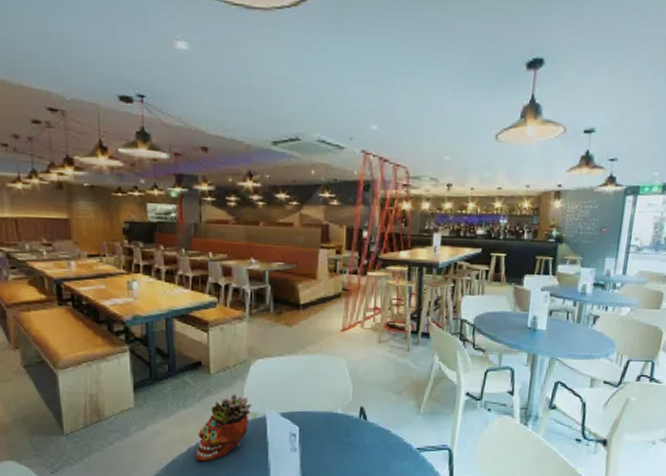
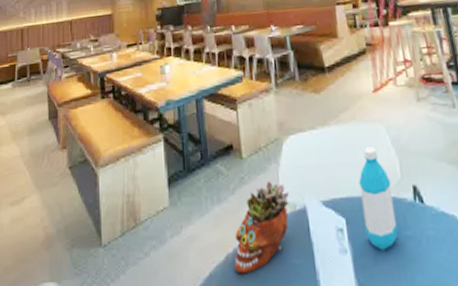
water bottle: none [314,375,343,451] -> present [359,147,398,250]

